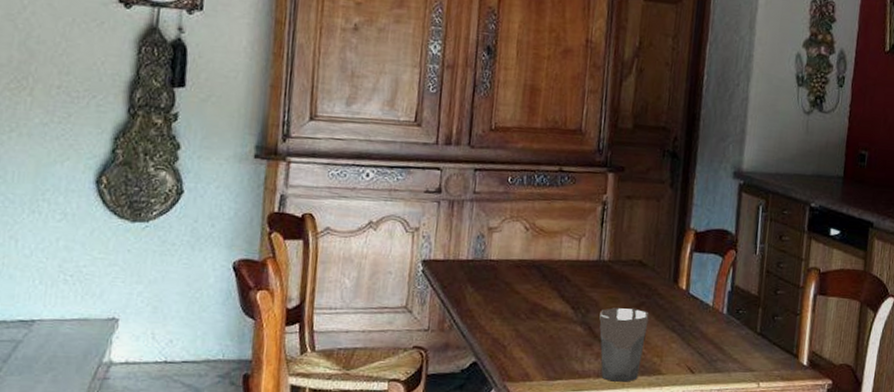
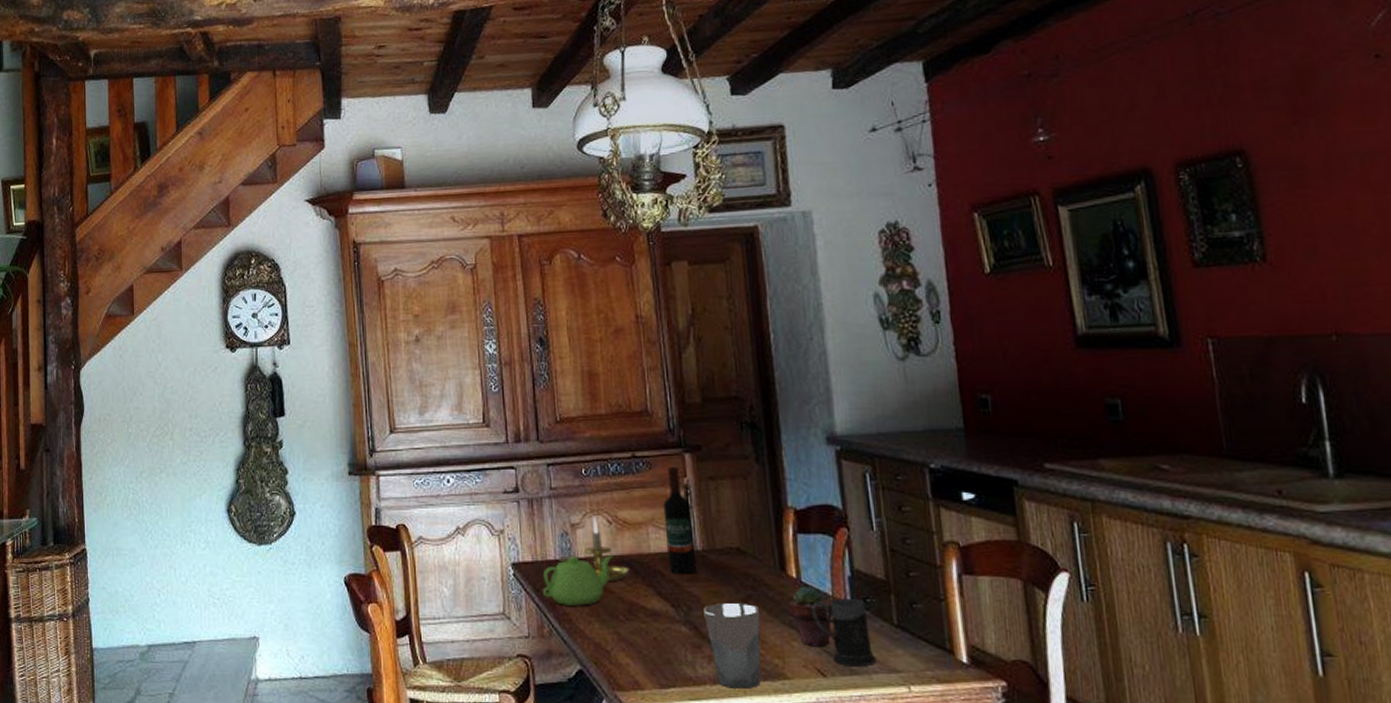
teapot: none [450,257,526,304] -> present [543,555,614,606]
candle holder: none [471,223,539,284] -> present [559,517,630,582]
wine bottle: none [575,183,605,281] -> present [663,466,698,574]
potted succulent: none [674,297,712,349] -> present [789,586,834,647]
mug: none [692,308,738,366] -> present [811,597,877,667]

